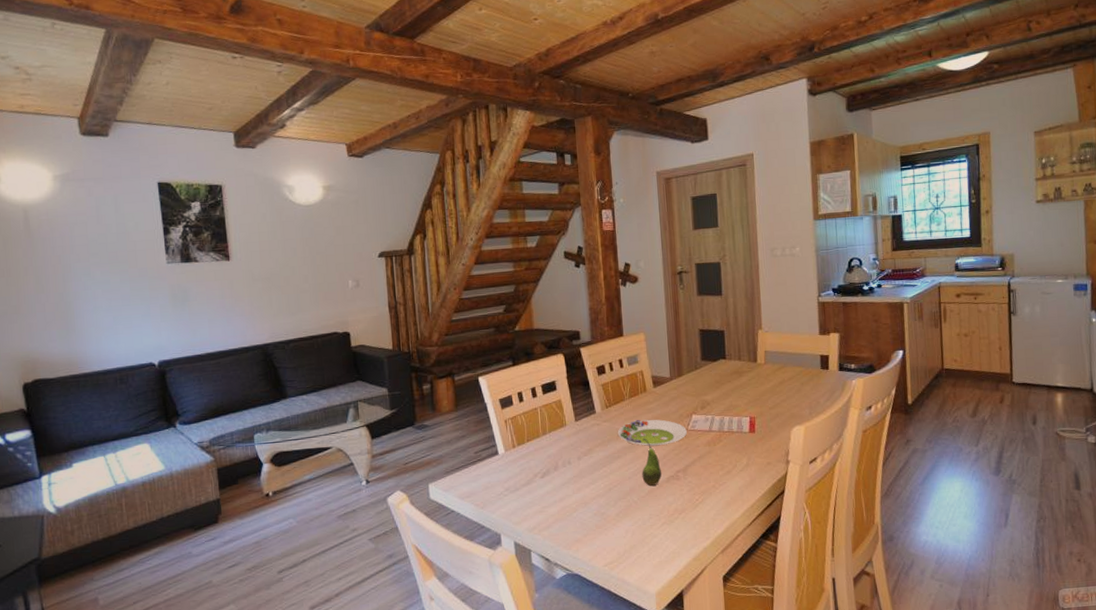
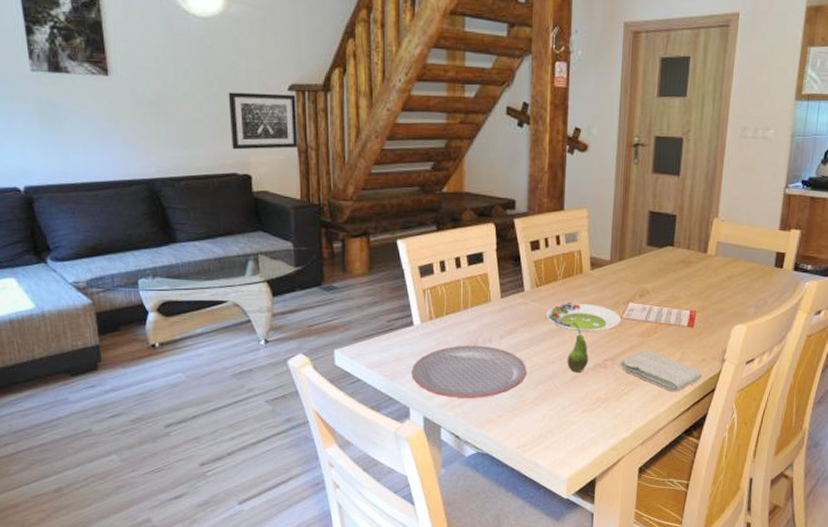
wall art: none [328,260,388,312] -> present [228,92,298,150]
plate: none [500,468,606,521] -> present [411,345,527,398]
washcloth: none [691,458,770,497] -> present [619,350,702,392]

